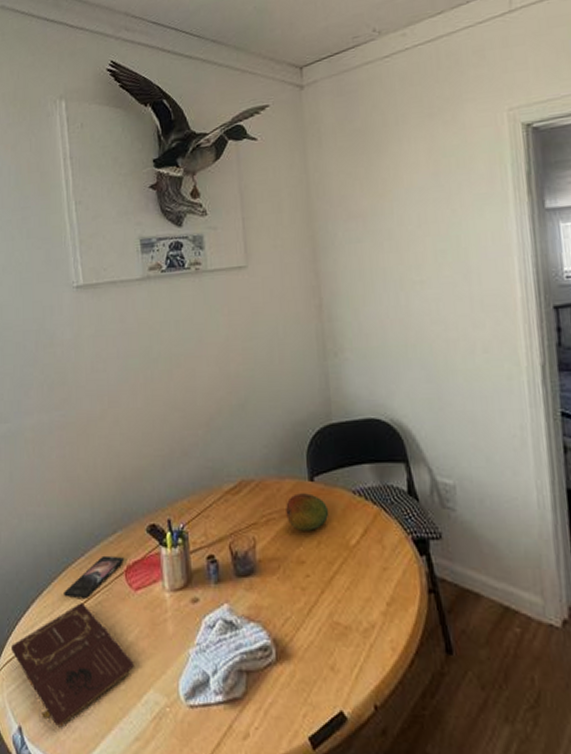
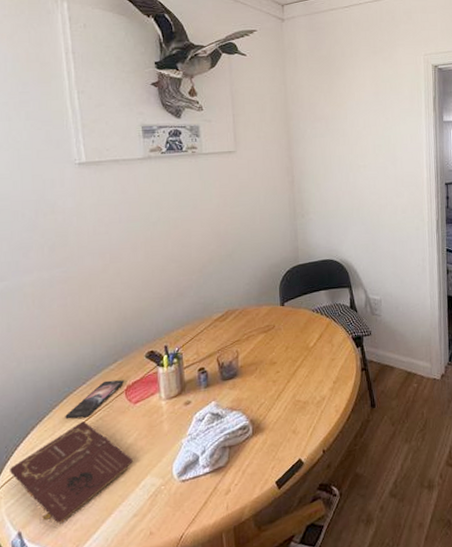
fruit: present [286,493,330,531] -> none [262,314,295,342]

